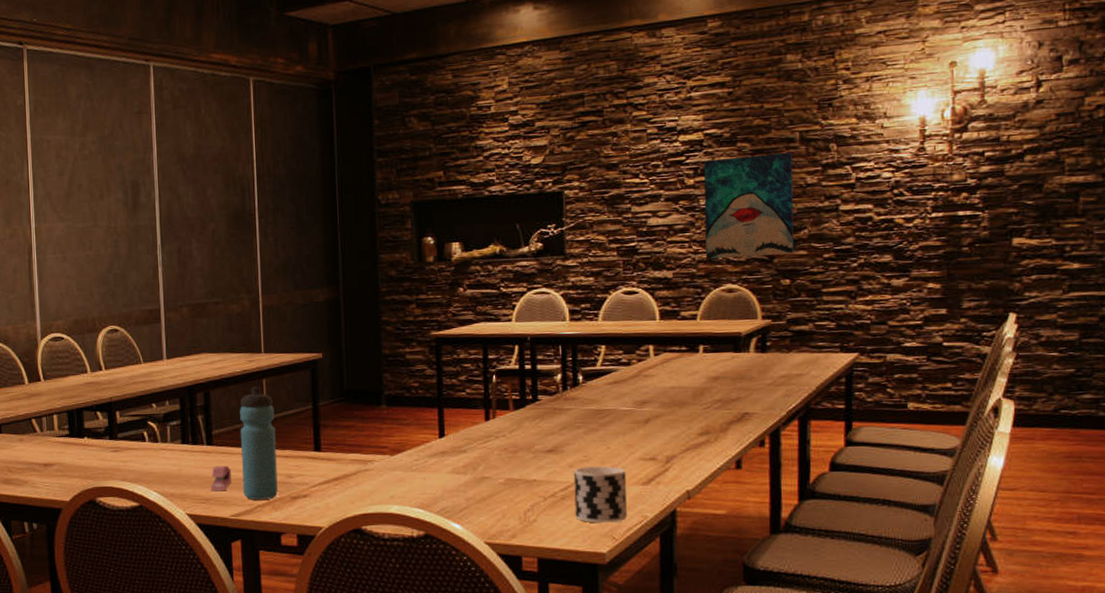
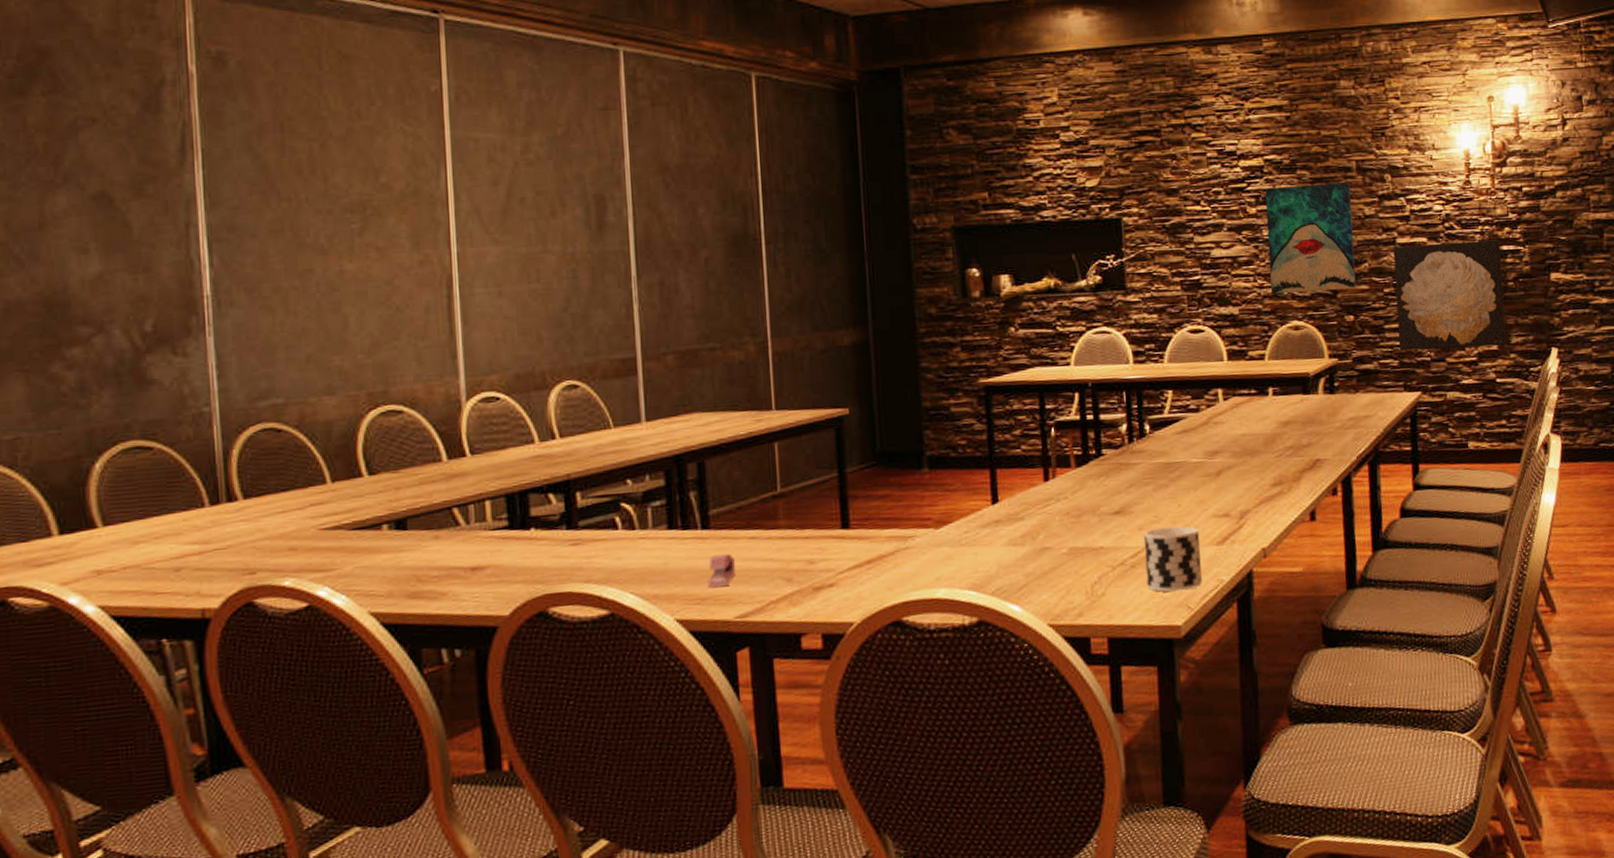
water bottle: present [240,387,278,500] -> none [745,452,796,595]
wall art: none [835,205,957,314] -> present [1393,240,1506,351]

